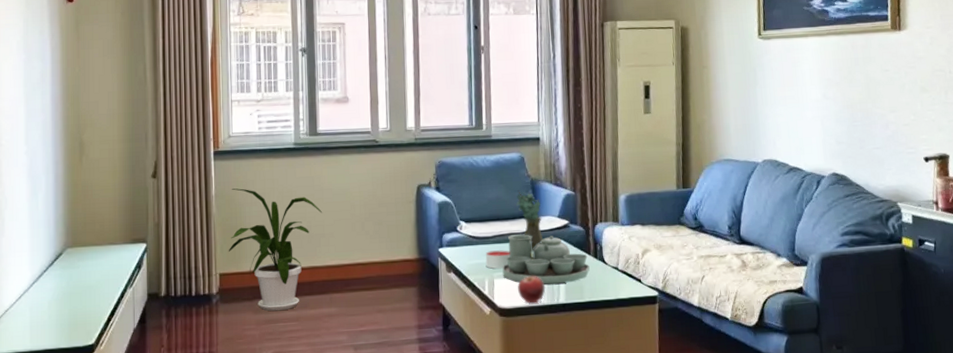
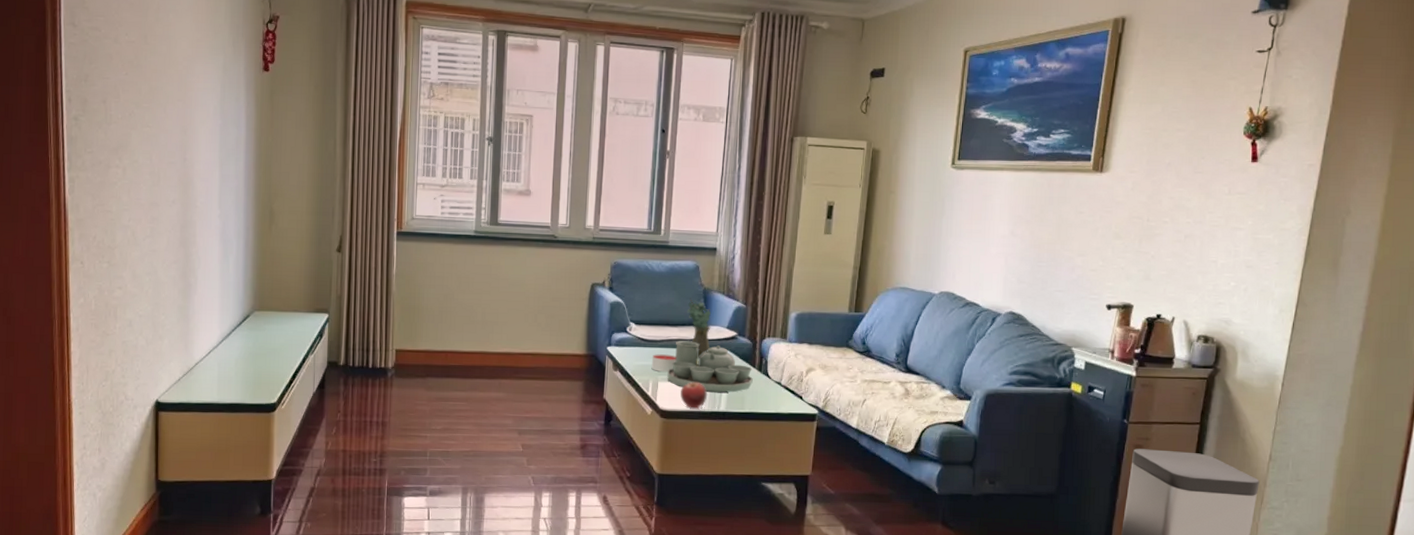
house plant: present [228,188,322,312] -> none [405,270,497,391]

